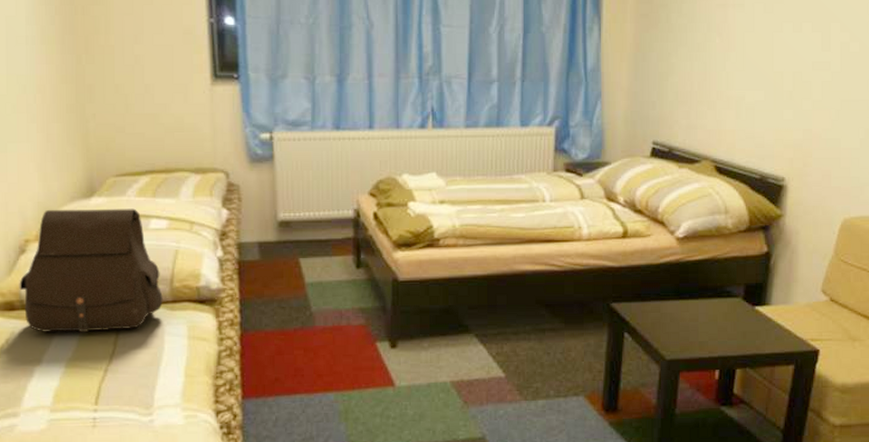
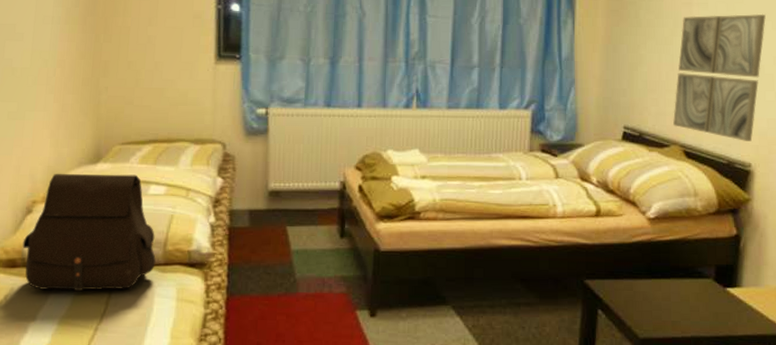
wall art: none [705,14,806,154] -> present [673,14,766,141]

